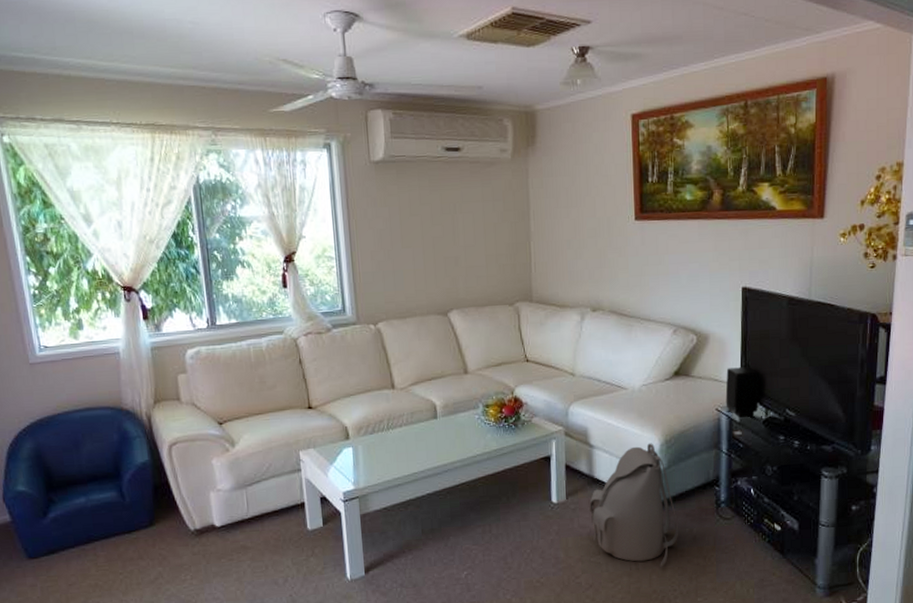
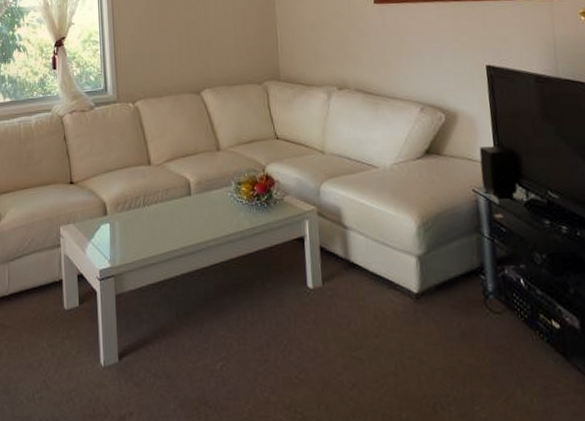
backpack: present [589,443,679,568] -> none [347,225,446,368]

